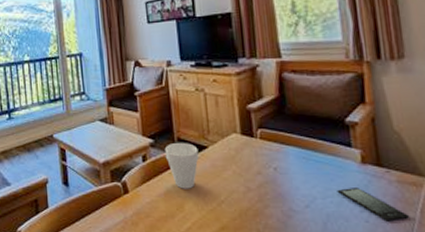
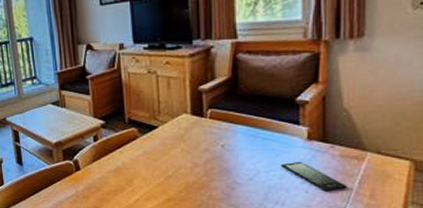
cup: present [164,142,199,189] -> none [115,122,149,166]

